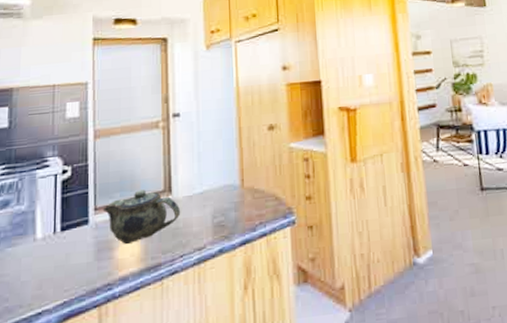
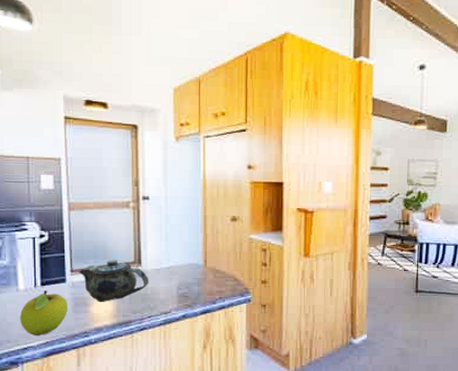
fruit: none [34,236,90,295] -> present [19,290,68,335]

